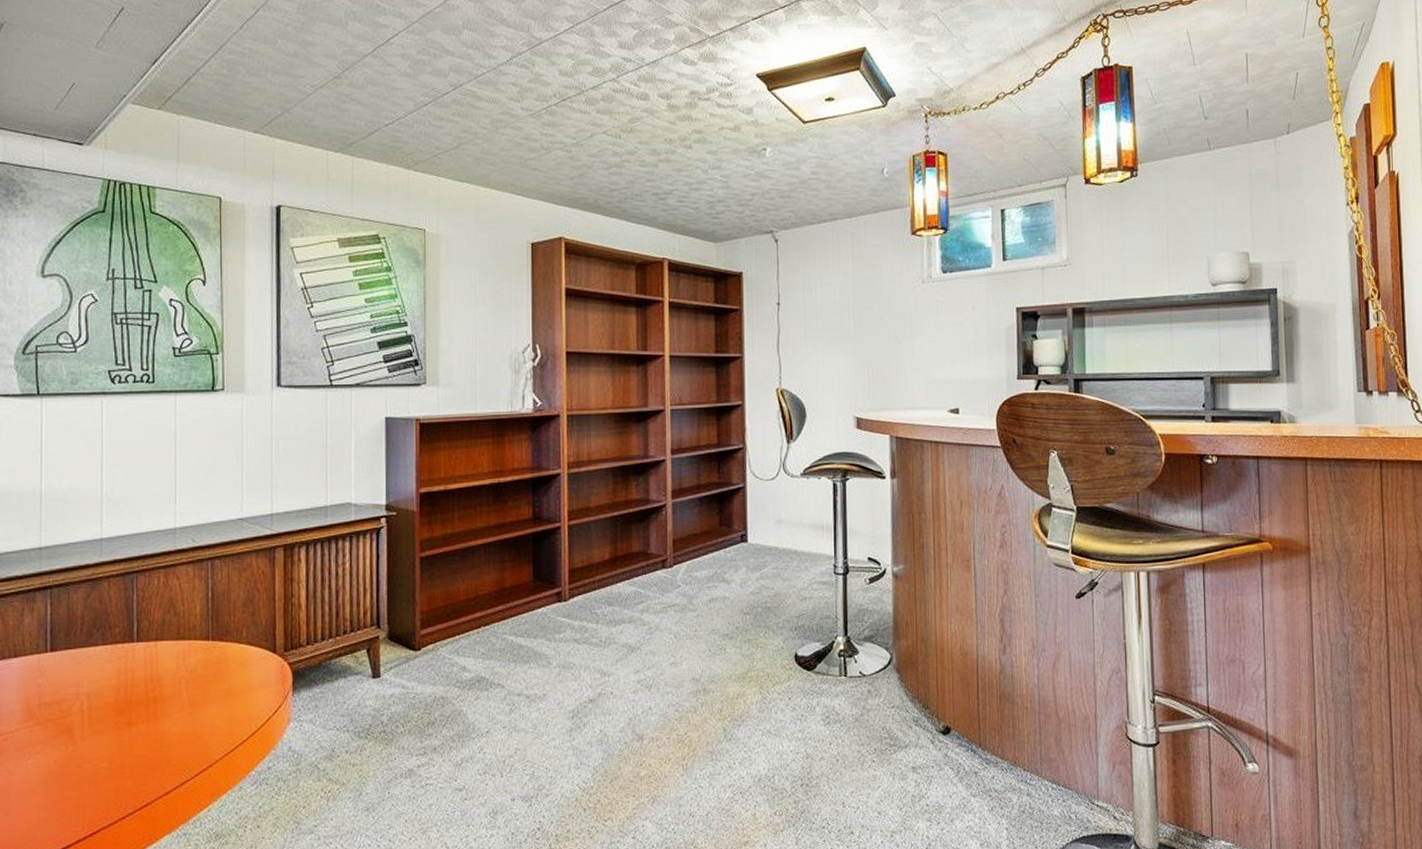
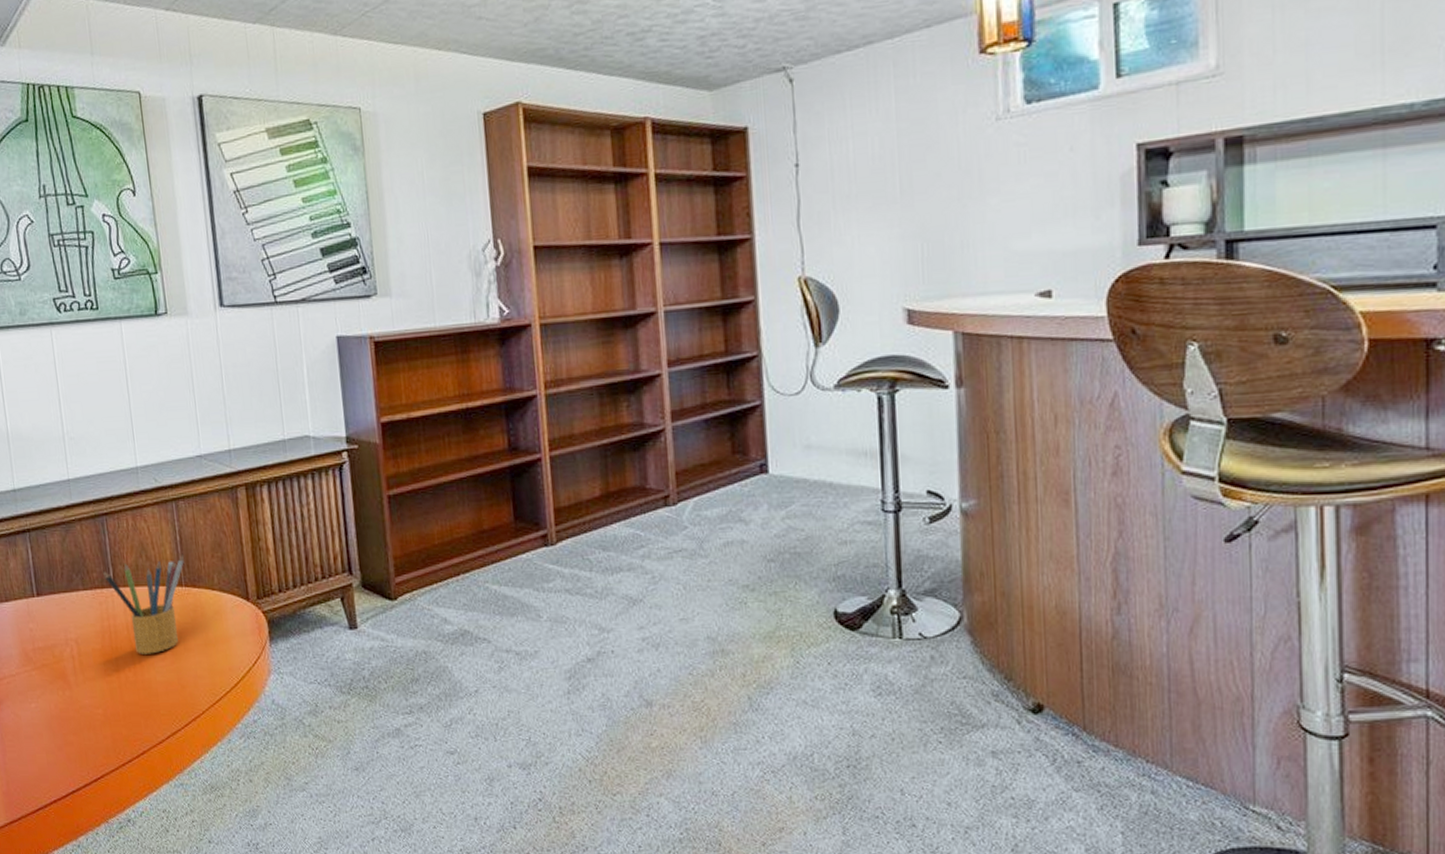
pencil box: none [127,609,215,707] -> present [103,553,185,654]

